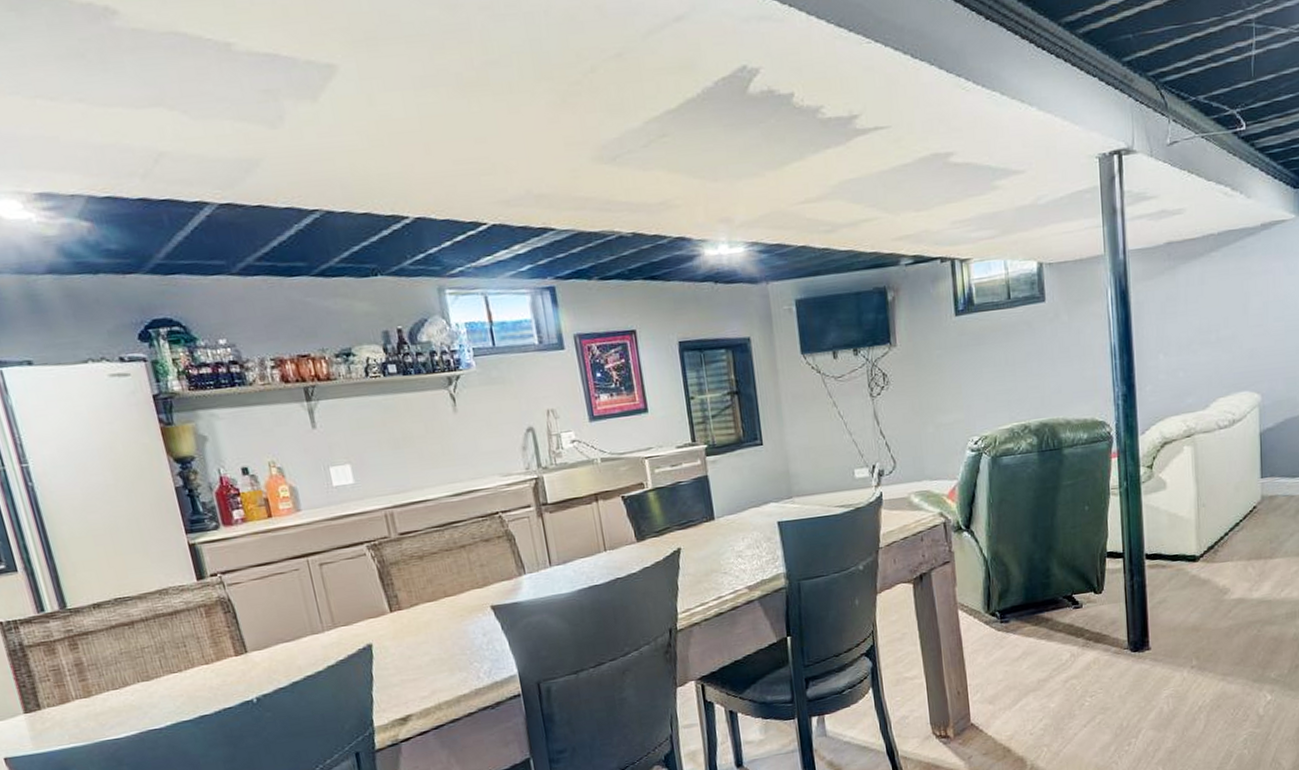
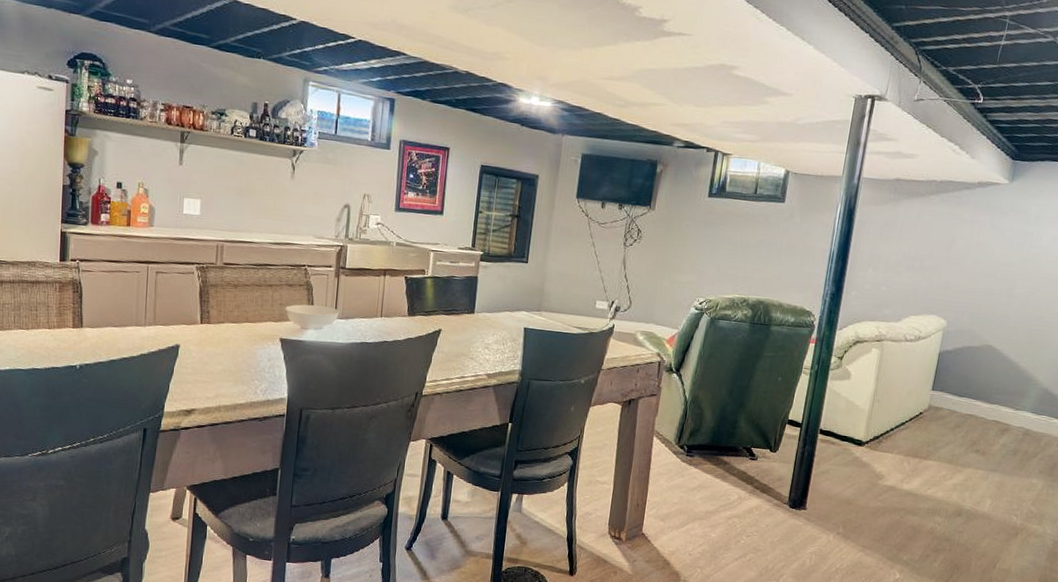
bowl: none [486,554,555,589] -> present [284,304,340,330]

